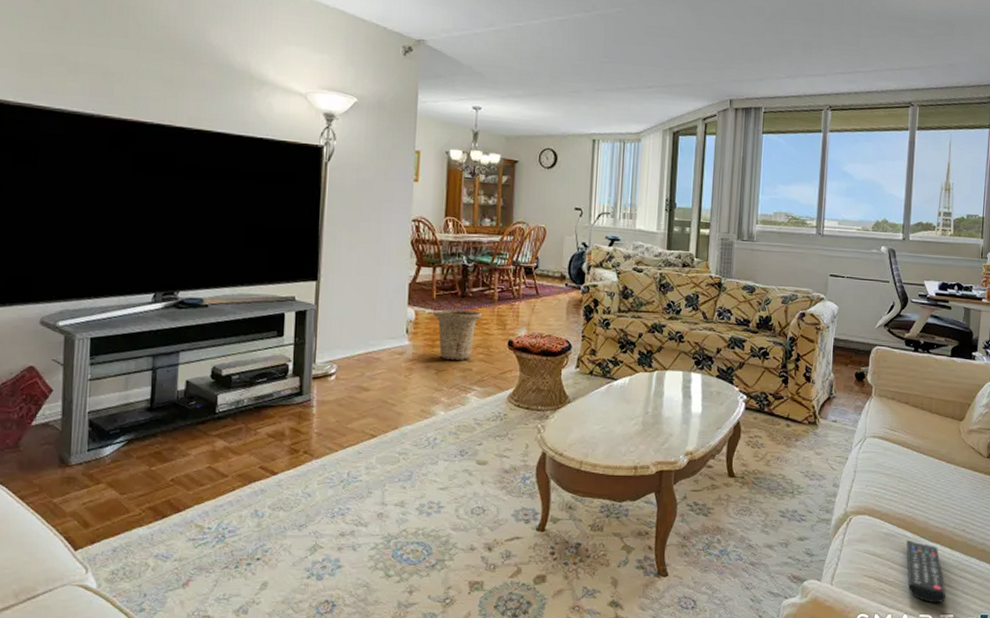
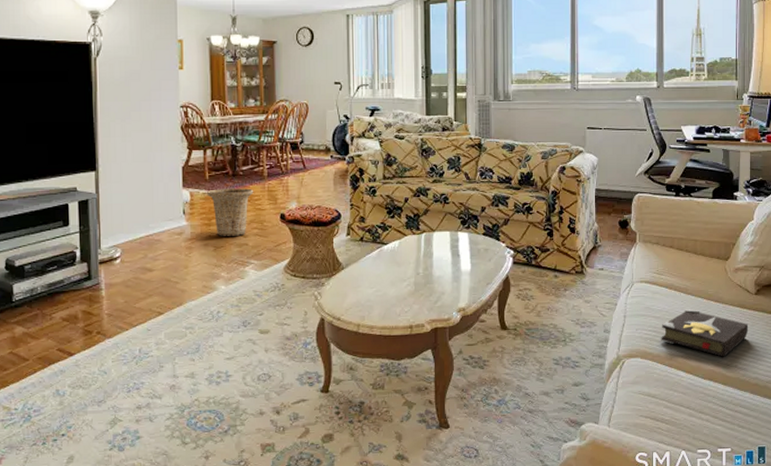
hardback book: none [890,467,979,520] -> present [661,308,749,357]
remote control: present [906,539,946,604] -> none [679,378,722,439]

